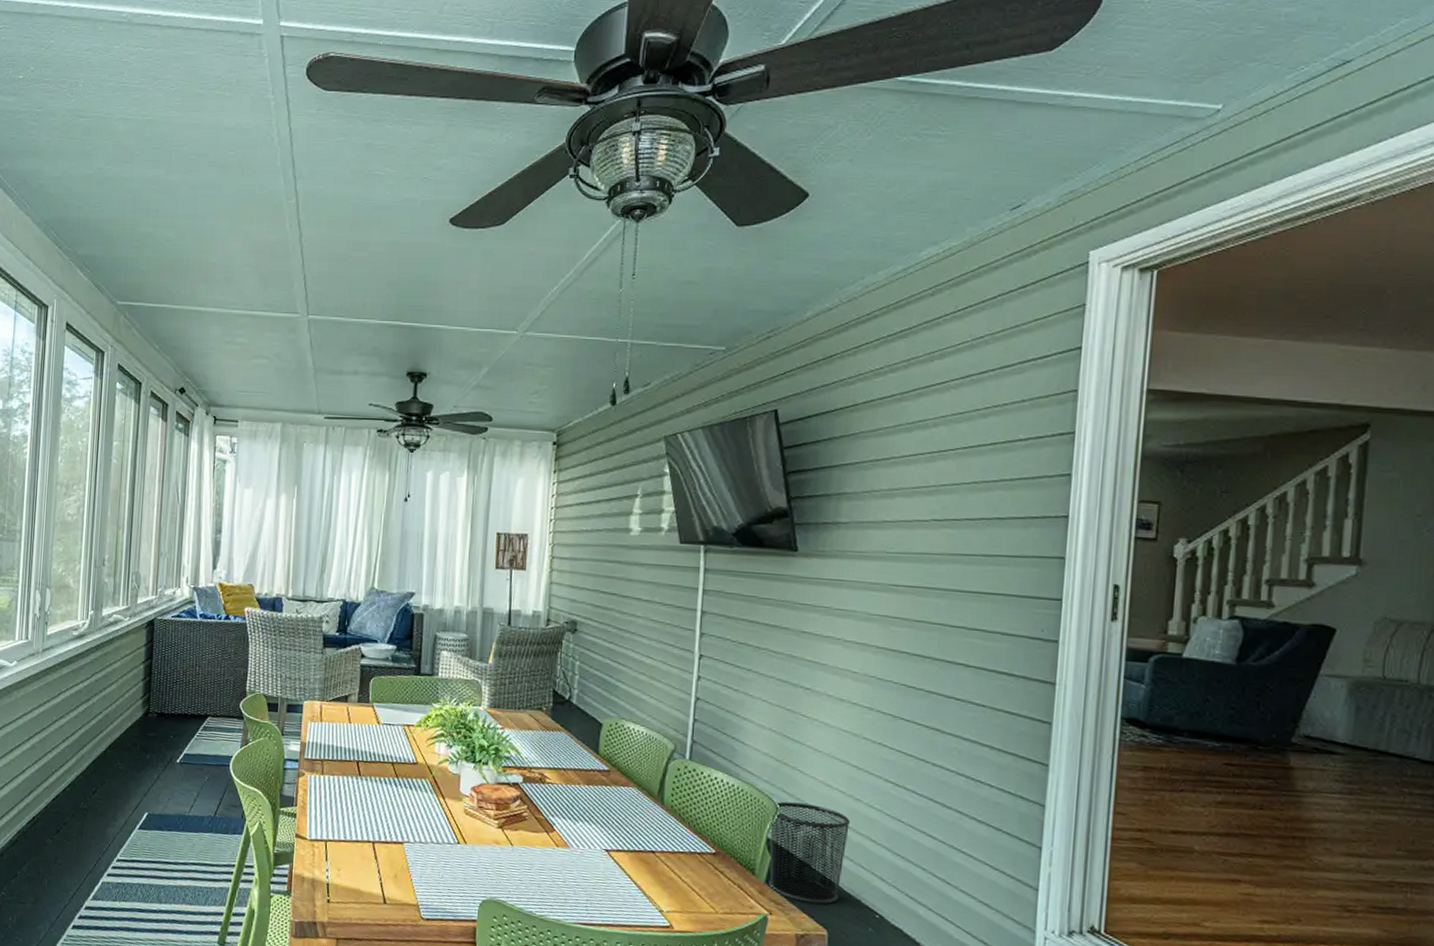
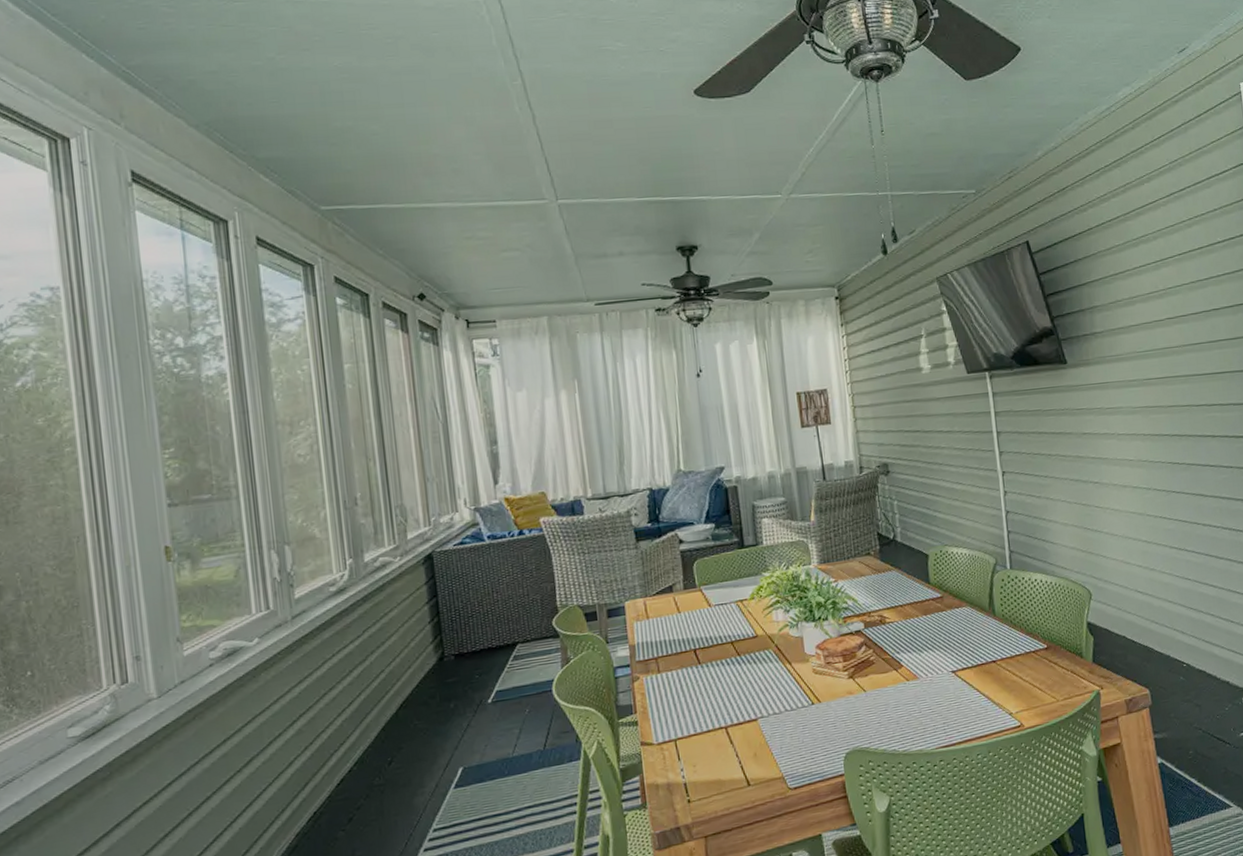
waste bin: present [768,801,851,905] -> none [1087,582,1152,671]

